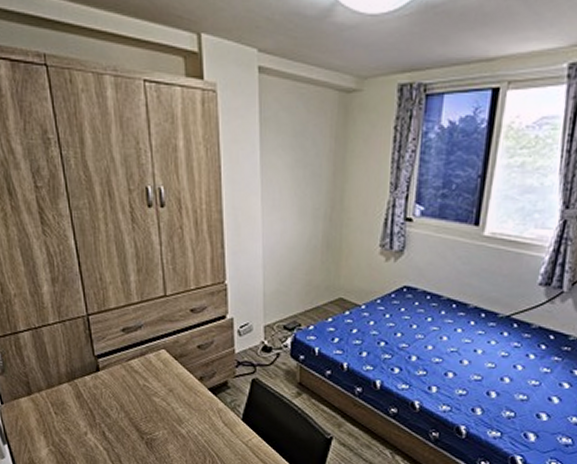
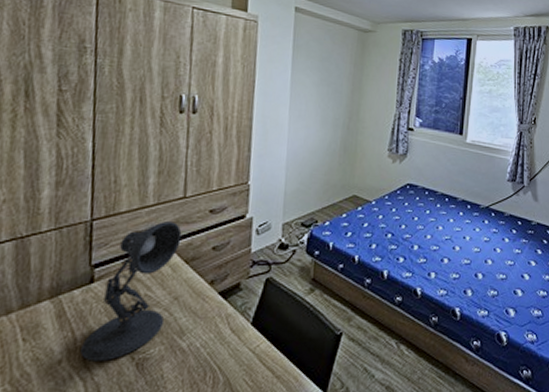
desk lamp: none [100,319,168,437] -> present [80,222,182,361]

